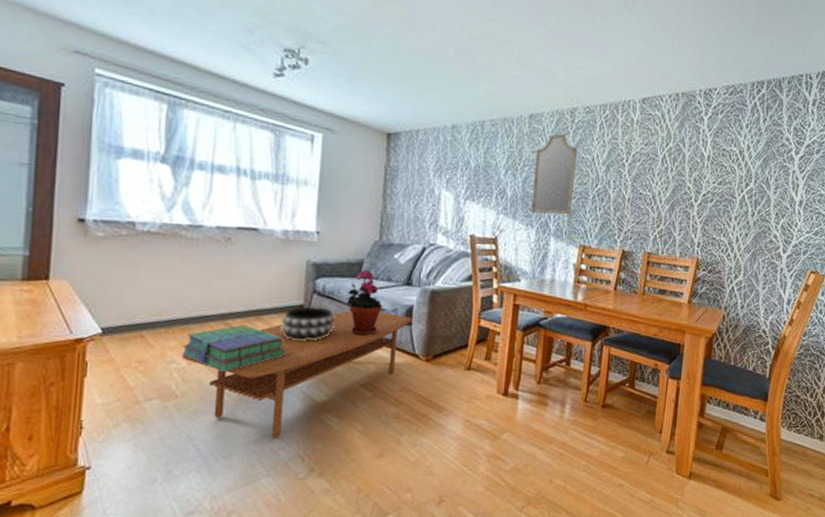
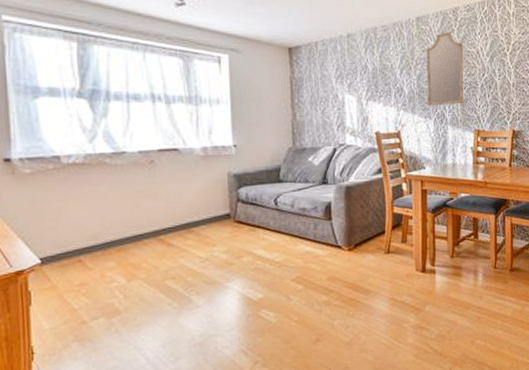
stack of books: present [181,324,286,373] -> none [119,238,218,285]
coffee table: present [182,310,413,438] -> none [121,211,332,338]
decorative bowl: present [281,307,335,341] -> none [211,214,261,247]
potted plant: present [347,270,382,336] -> none [269,175,303,235]

